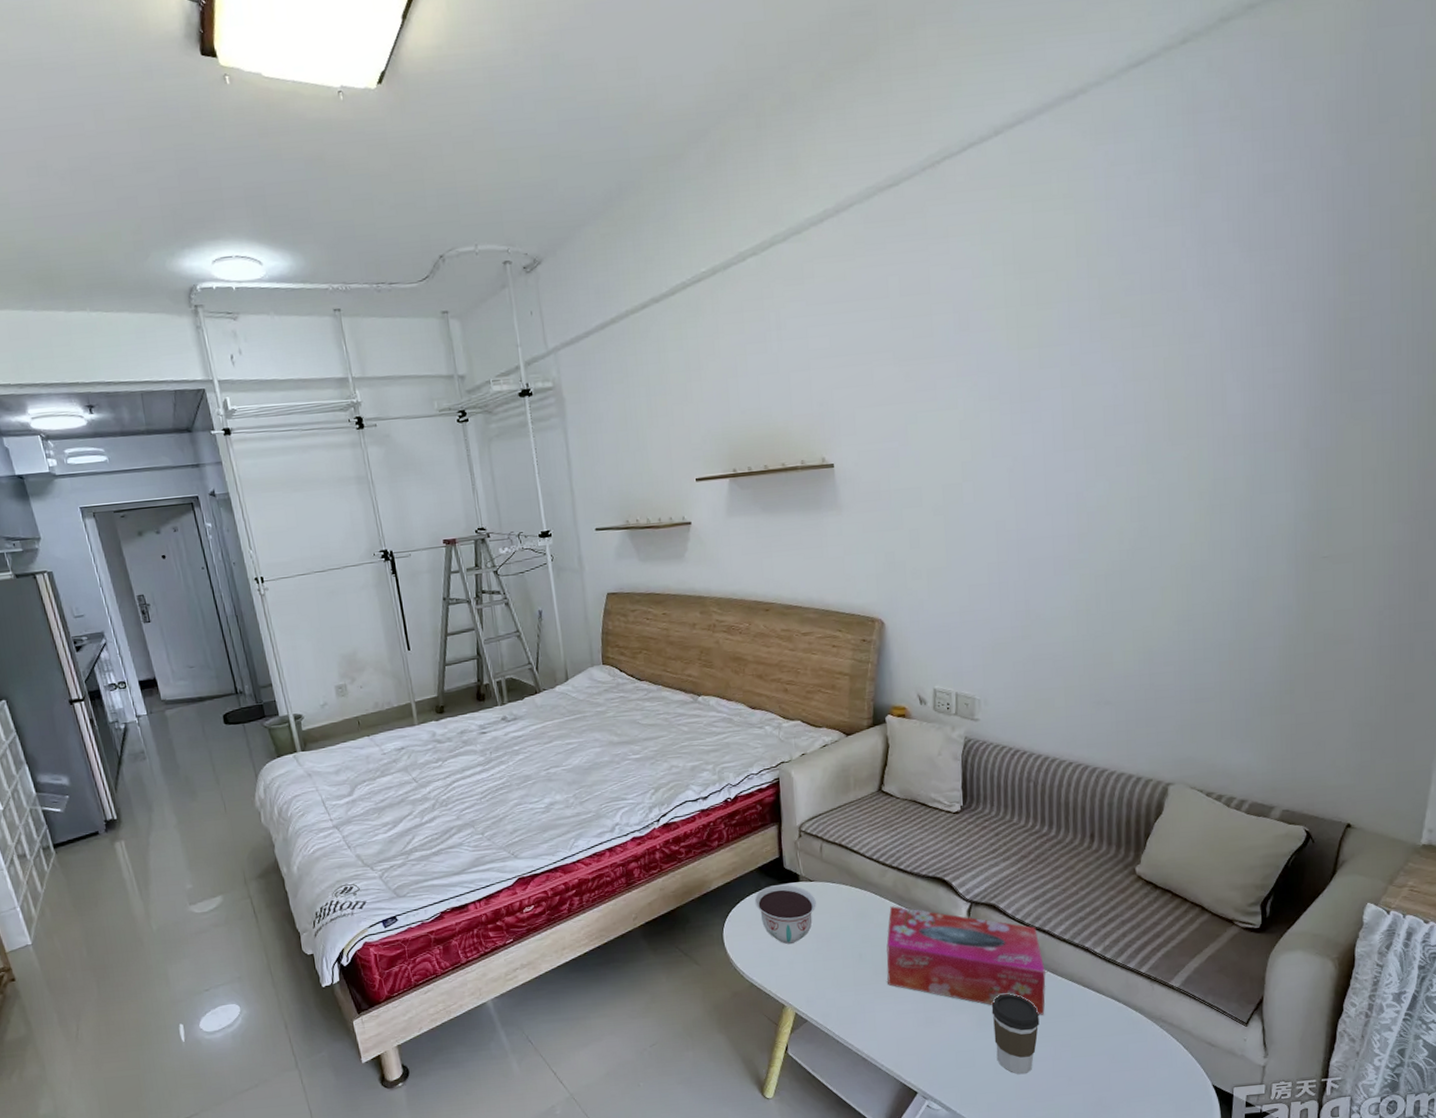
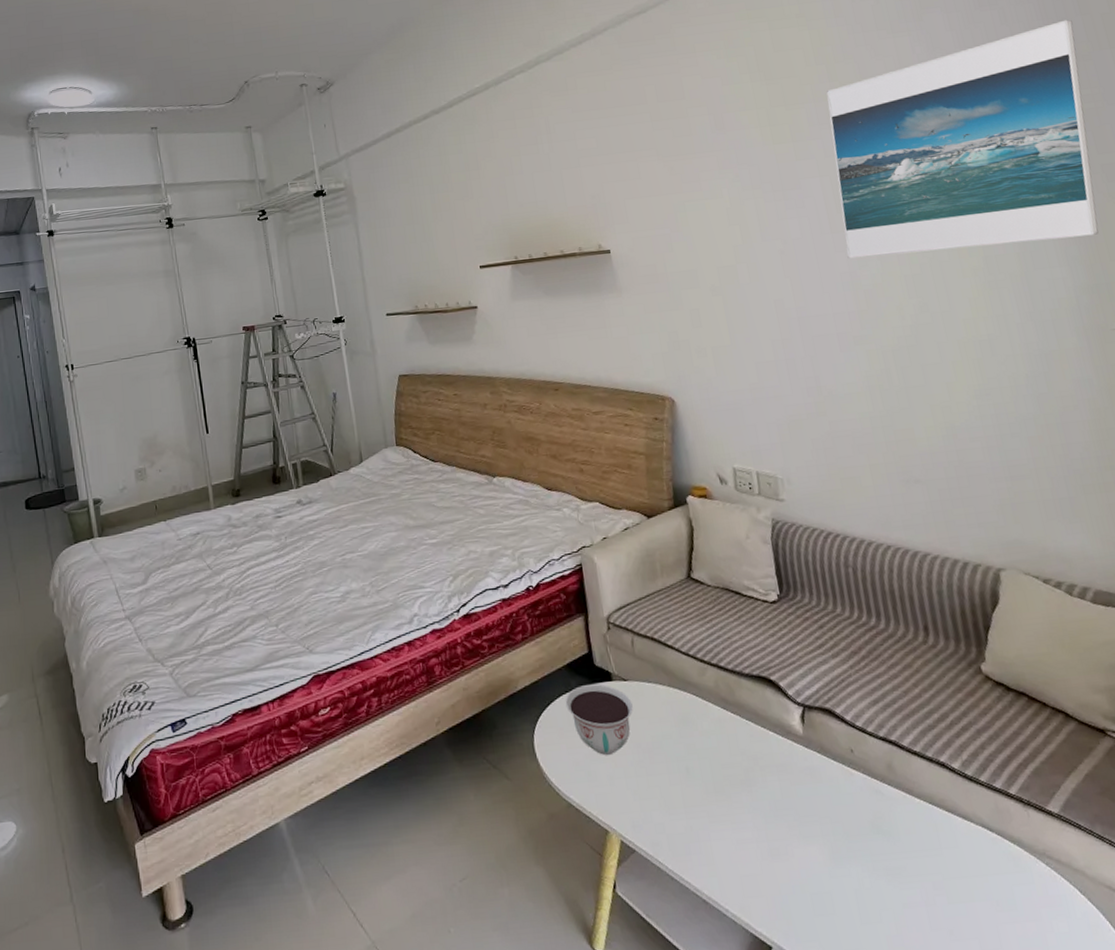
tissue box: present [886,906,1046,1015] -> none [714,710,907,848]
coffee cup: present [991,994,1040,1074] -> none [844,819,905,925]
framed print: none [1076,212,1358,479] -> present [826,19,1099,259]

